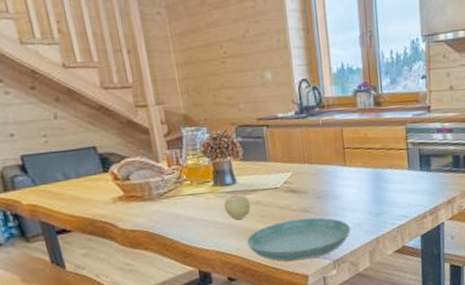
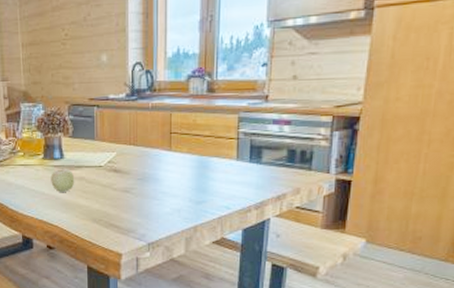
saucer: present [246,217,351,262] -> none [67,198,170,238]

